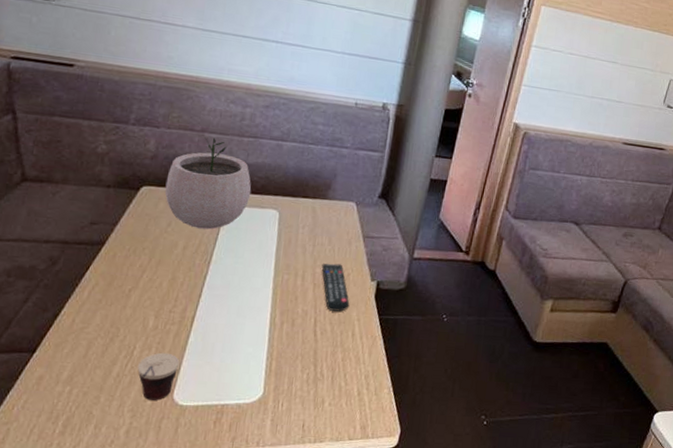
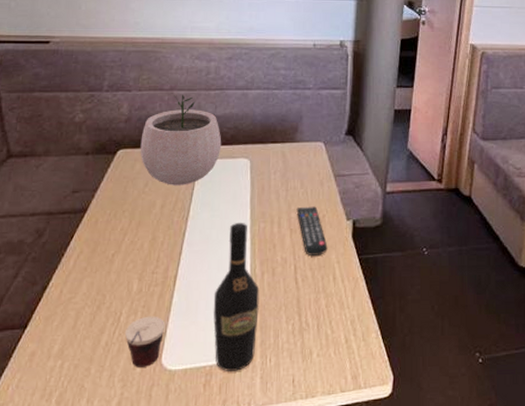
wine bottle: none [227,272,278,412] -> present [213,223,260,371]

